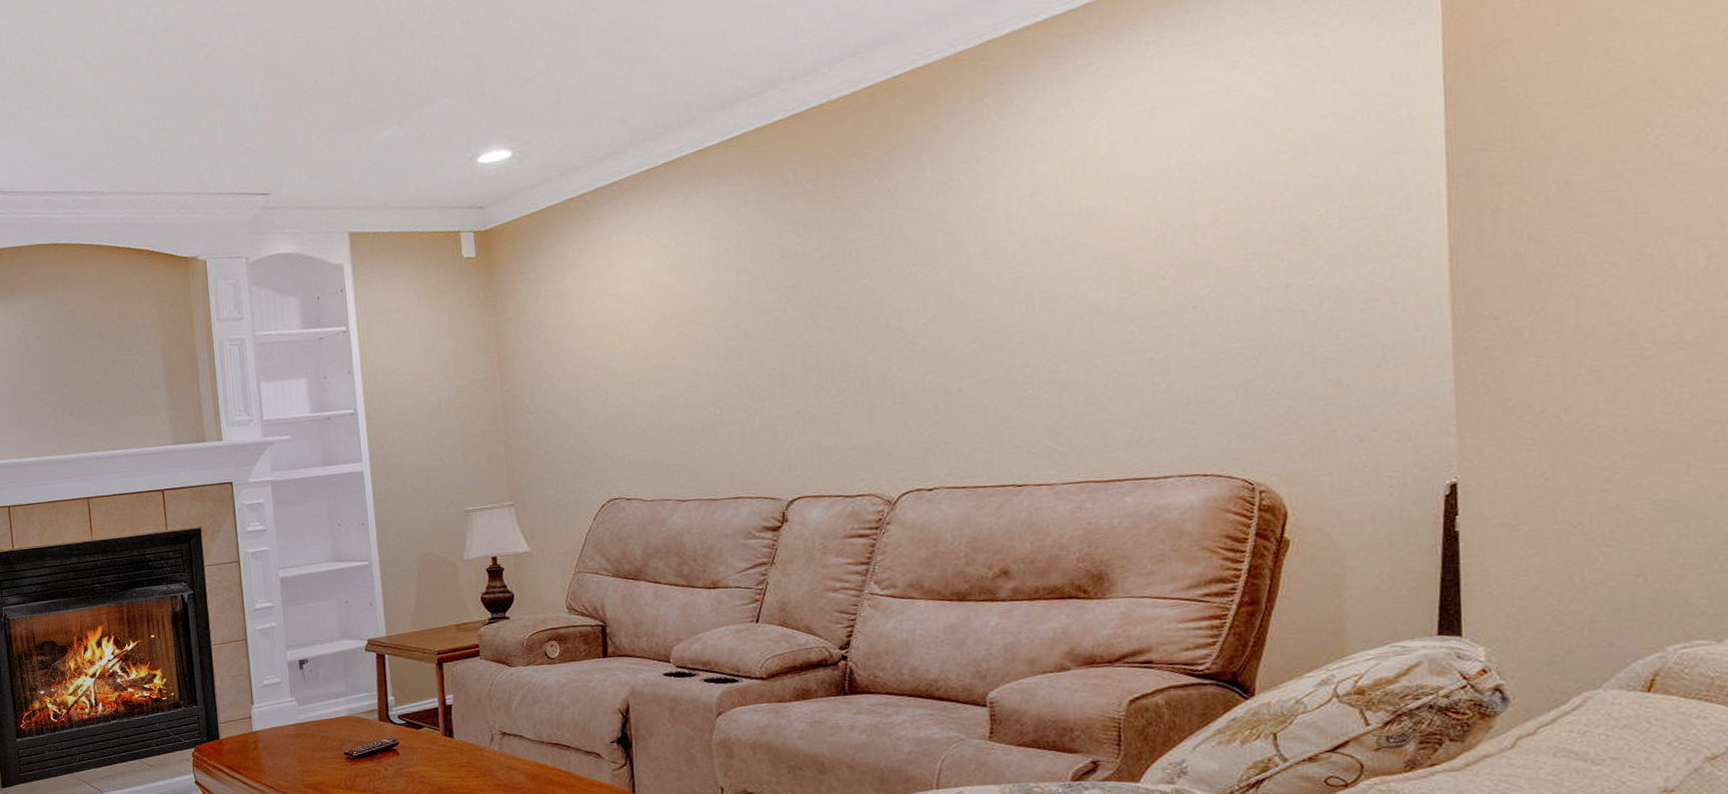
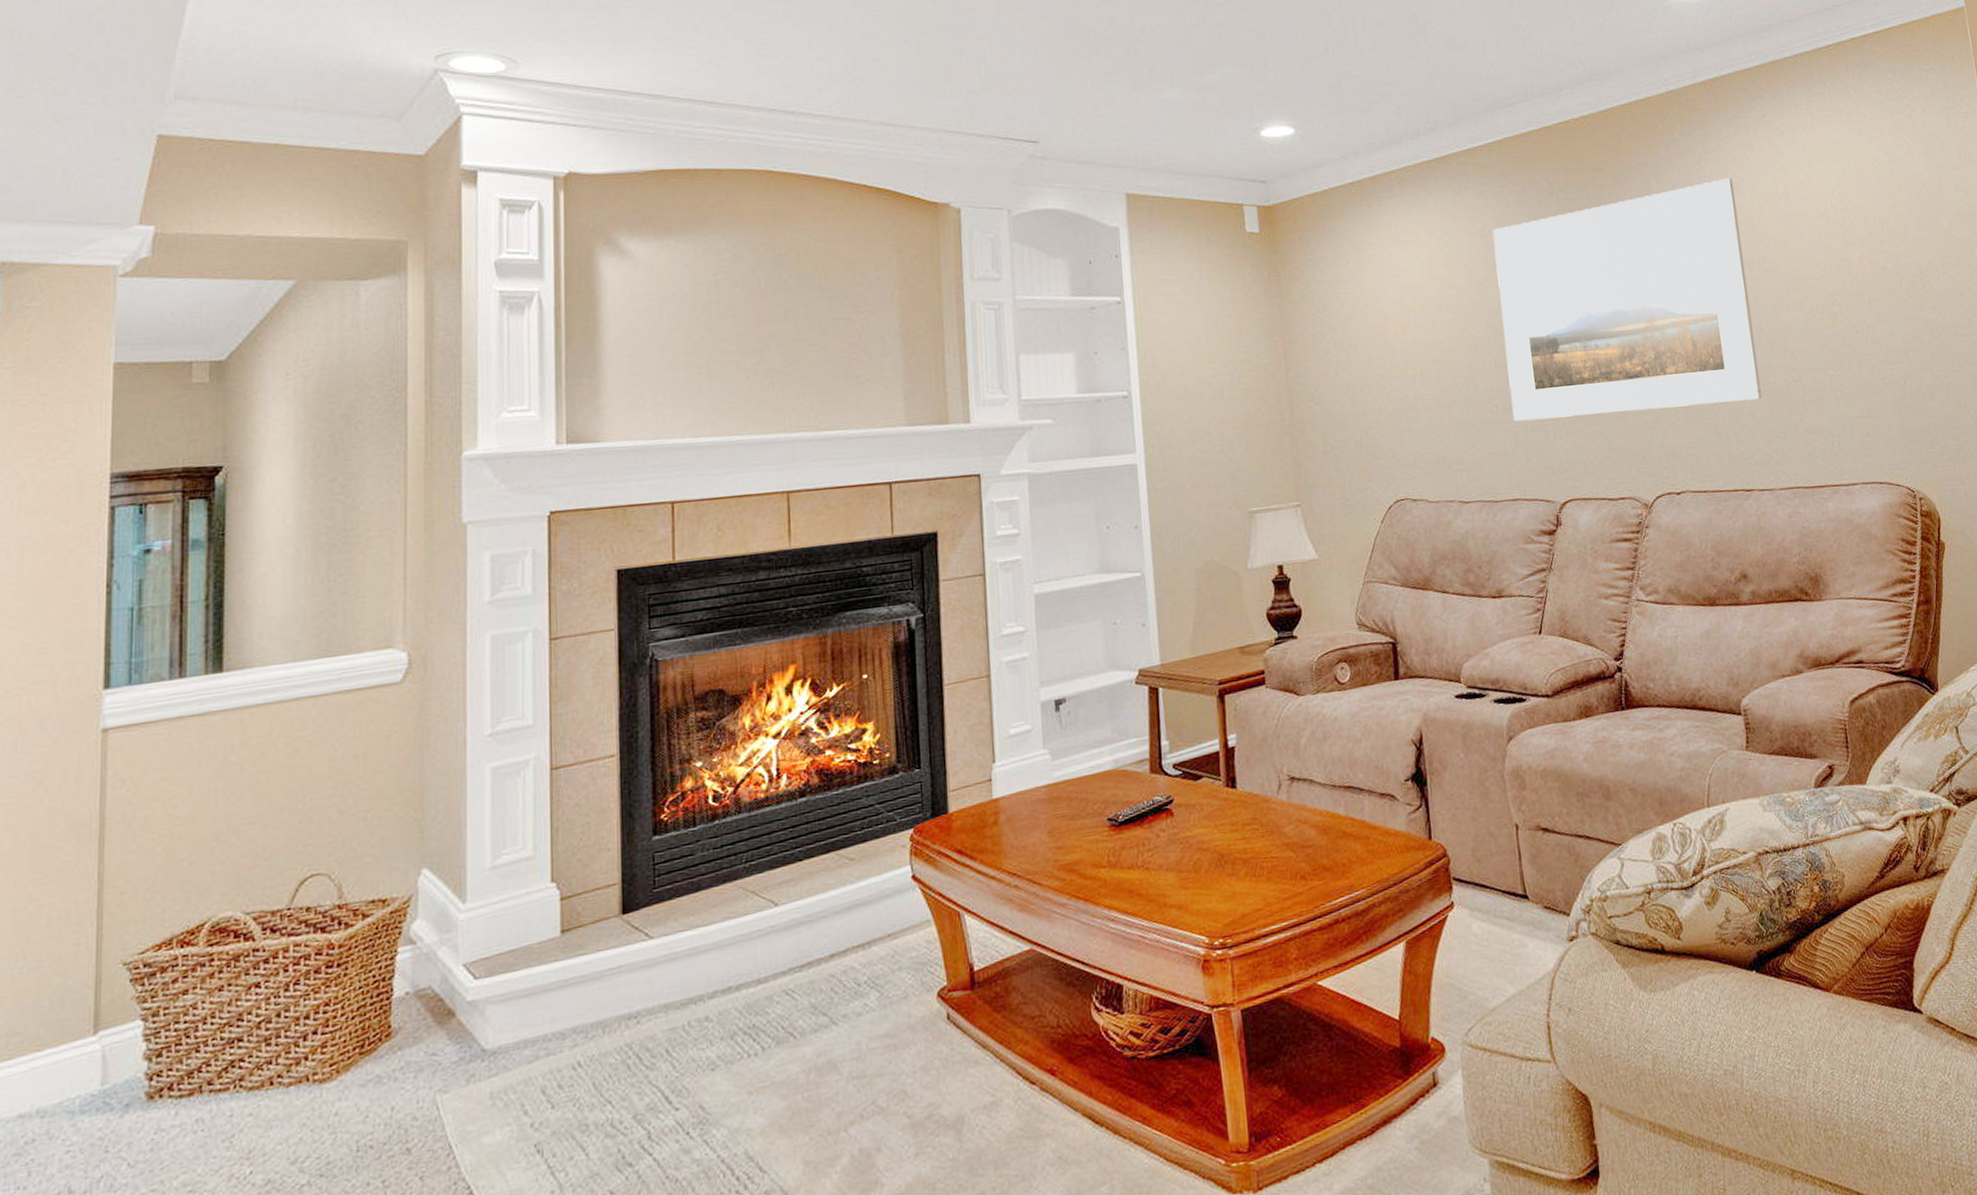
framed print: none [725,143,1049,423] -> present [1493,177,1762,422]

